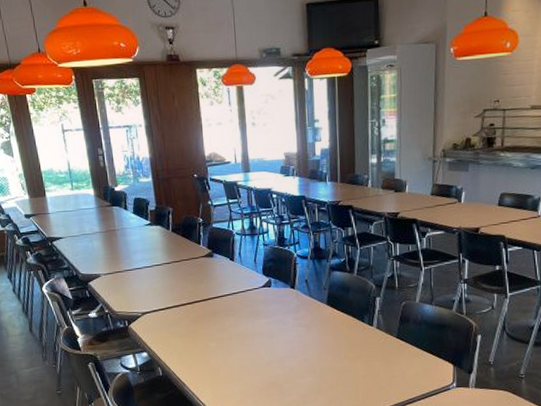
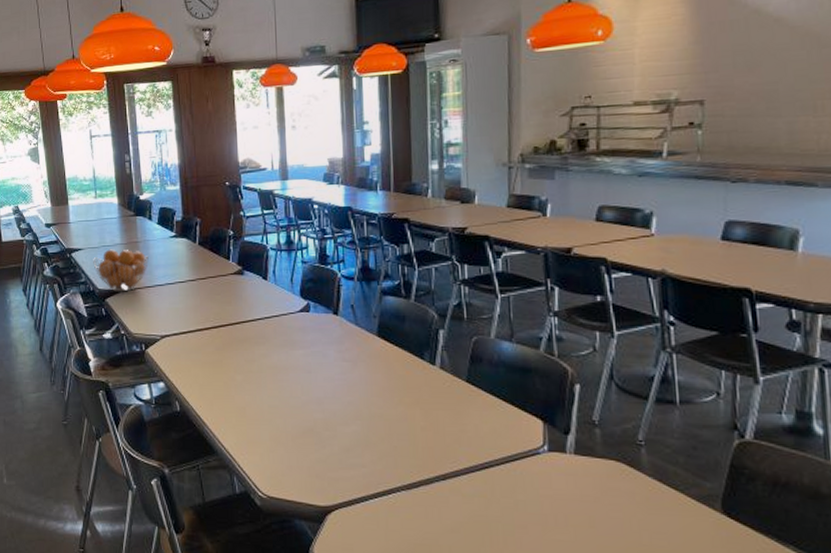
fruit basket: none [74,237,127,276] -> present [93,249,149,292]

